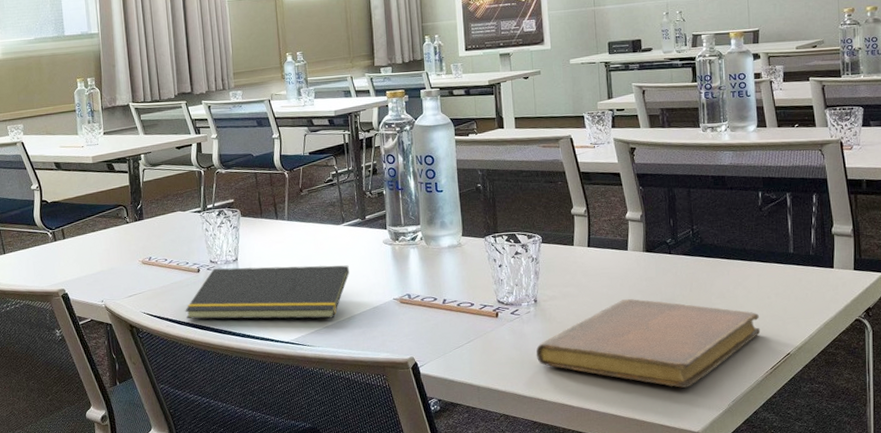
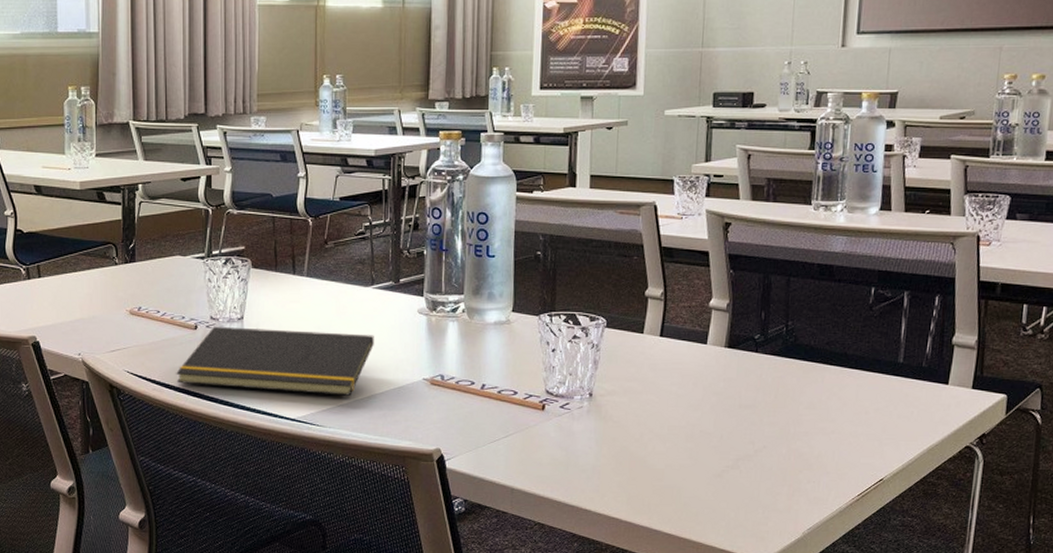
notebook: present [536,299,761,388] -> none [584,401,852,509]

